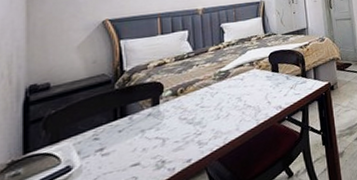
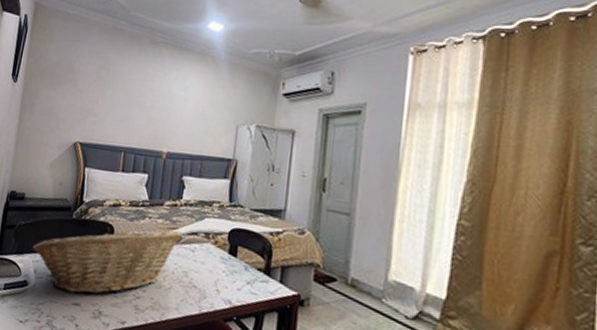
fruit basket: none [70,67,230,160] -> present [32,226,183,294]

